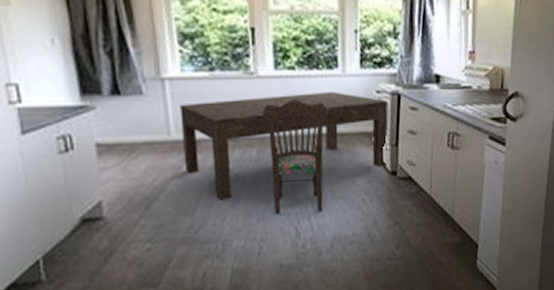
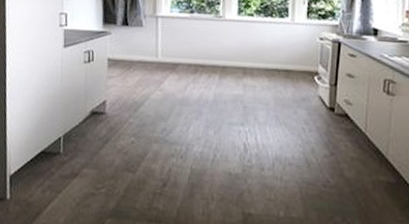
dining table: present [180,91,388,200] -> none [164,35,329,112]
dining chair: present [263,98,328,214] -> none [226,38,278,134]

